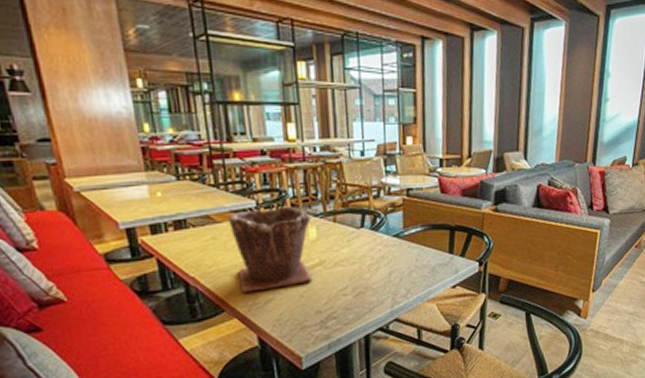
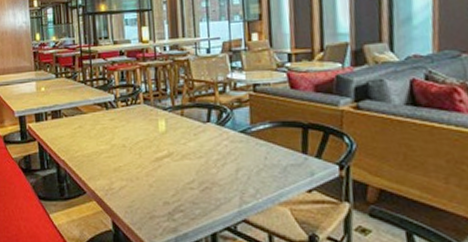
plant pot: present [228,206,313,293] -> none [92,100,162,178]

